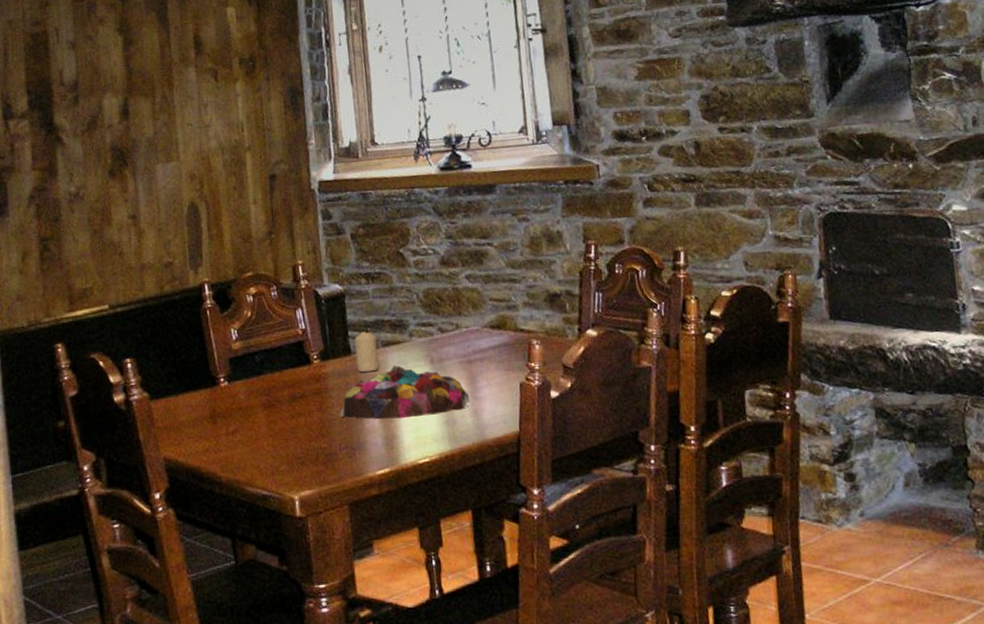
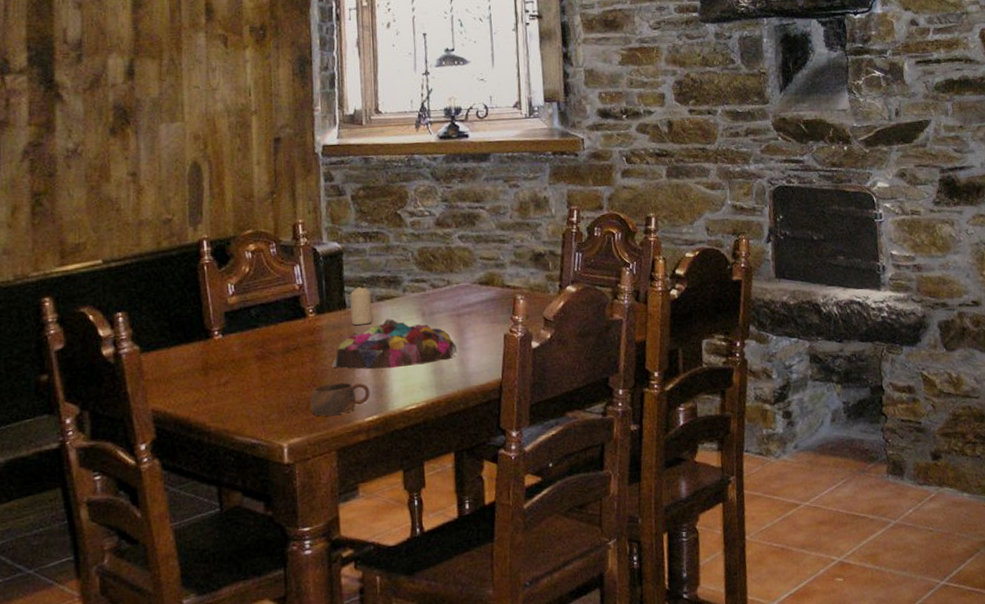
cup: none [319,433,381,468] -> present [310,382,370,416]

